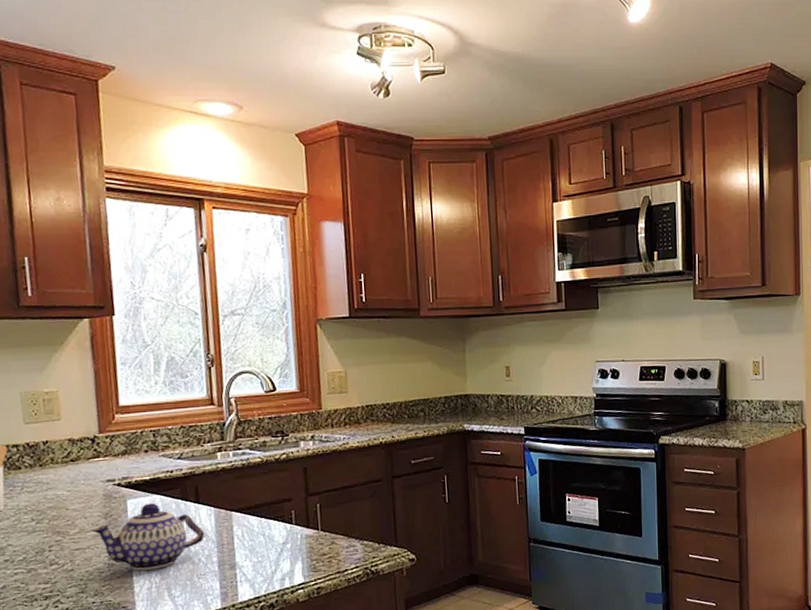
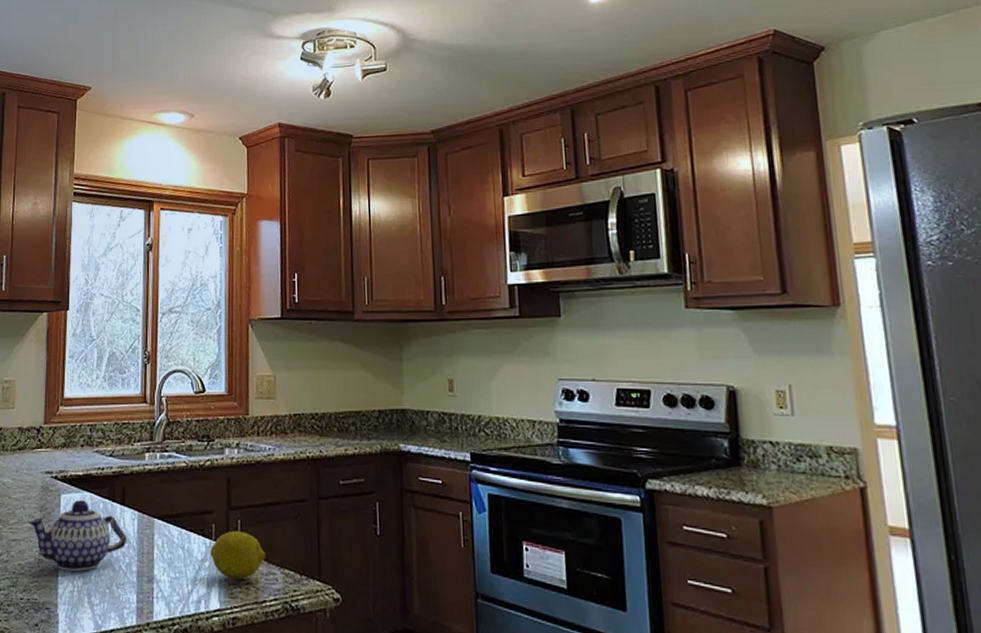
lemon: none [291,513,346,556] -> present [210,530,266,580]

